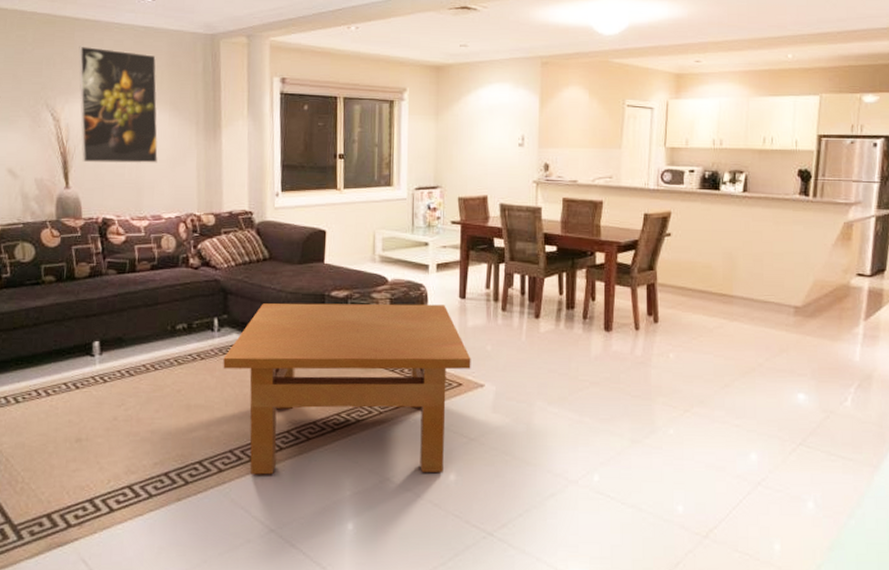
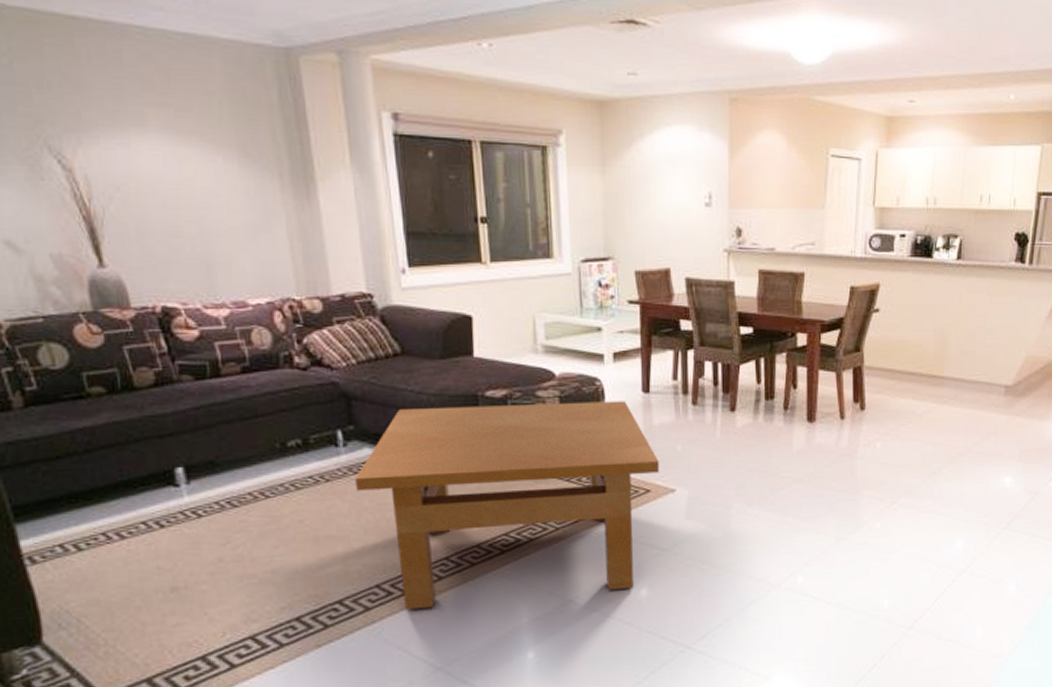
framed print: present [78,46,159,164] -> none [84,59,232,232]

